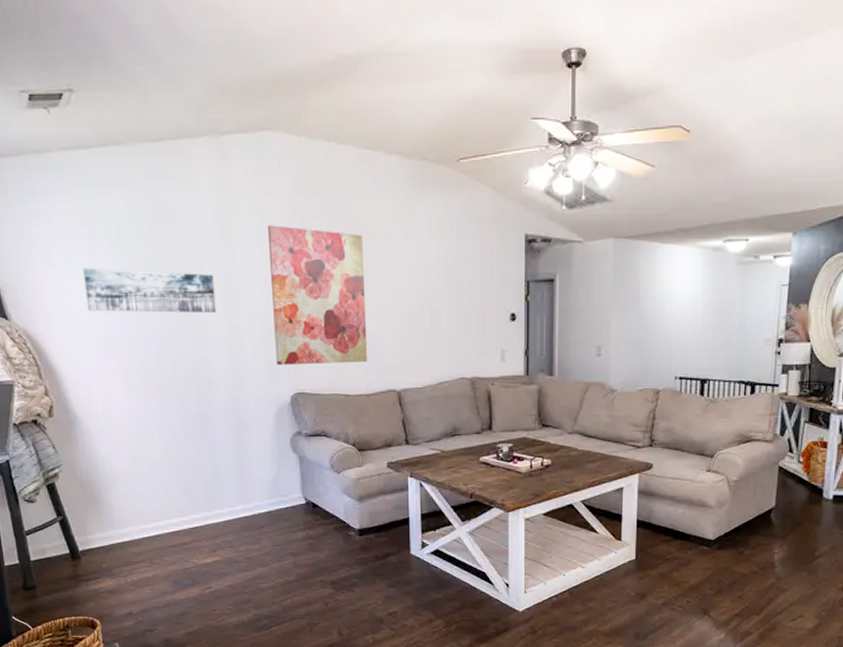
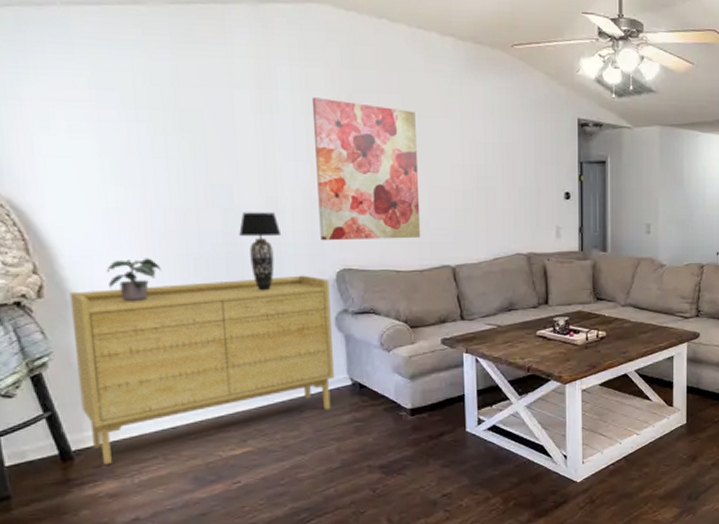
sideboard: none [73,398,291,565] -> present [69,275,335,465]
wall art: present [83,267,216,314] -> none [89,132,252,186]
potted plant: none [100,382,144,422] -> present [106,258,161,302]
table lamp: none [206,338,243,413] -> present [239,212,282,291]

